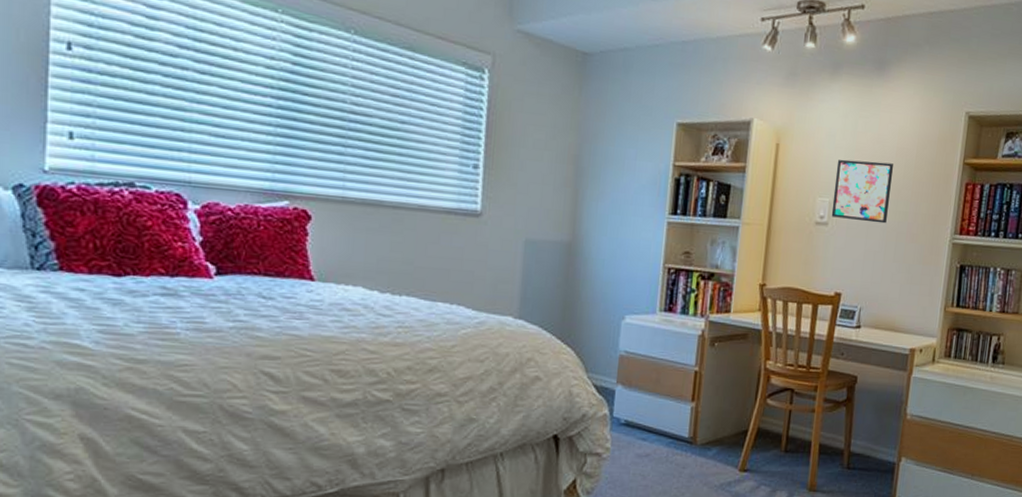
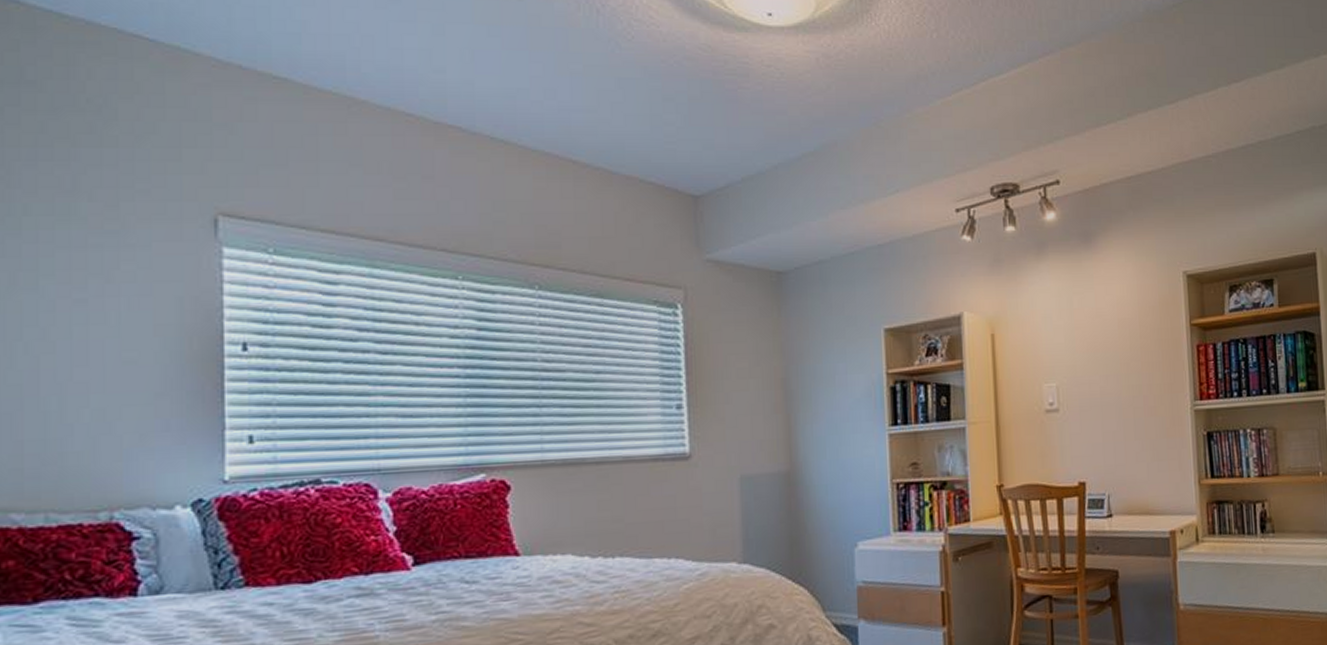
wall art: present [831,159,893,224] -> none [1058,336,1120,402]

